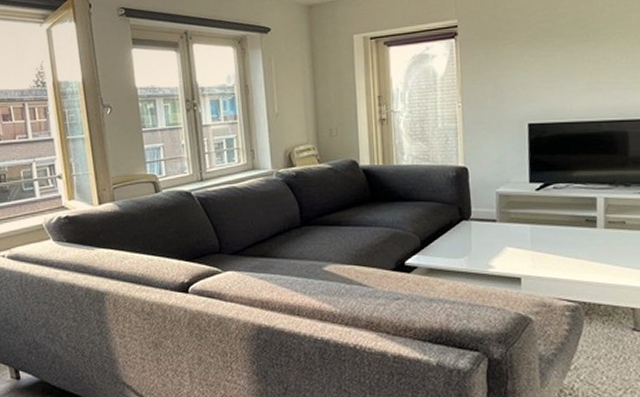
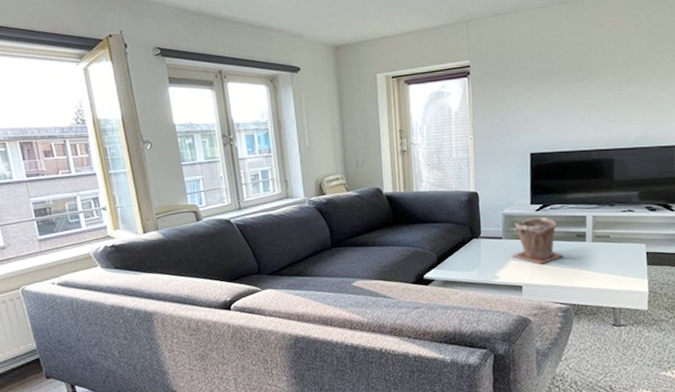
plant pot: none [507,197,570,254] -> present [511,217,563,265]

